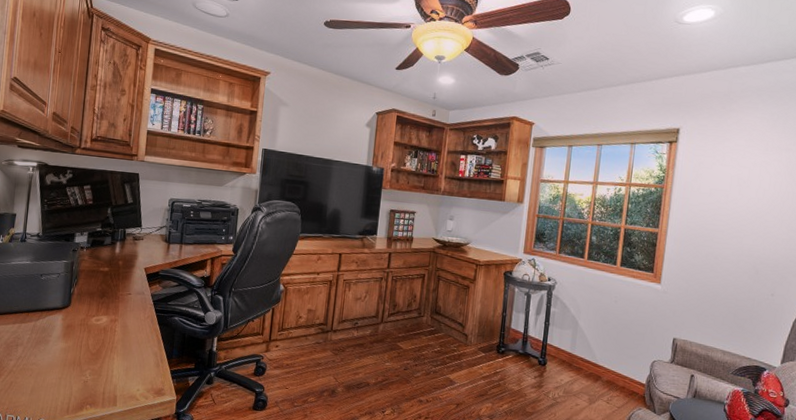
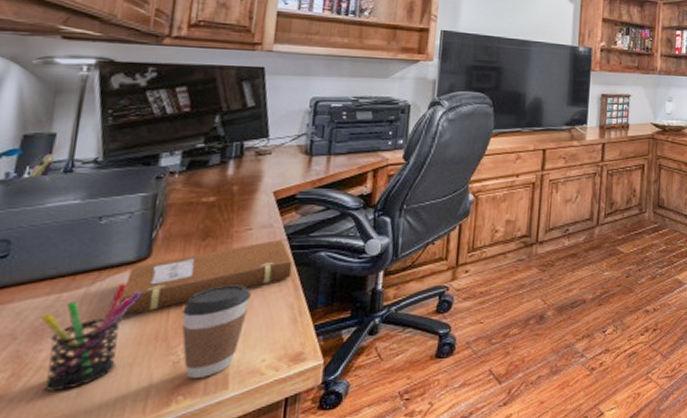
pen holder: none [10,321,65,388] -> present [40,283,142,391]
notebook: none [52,304,157,345] -> present [118,239,293,316]
coffee cup: none [89,332,130,395] -> present [182,284,251,378]

